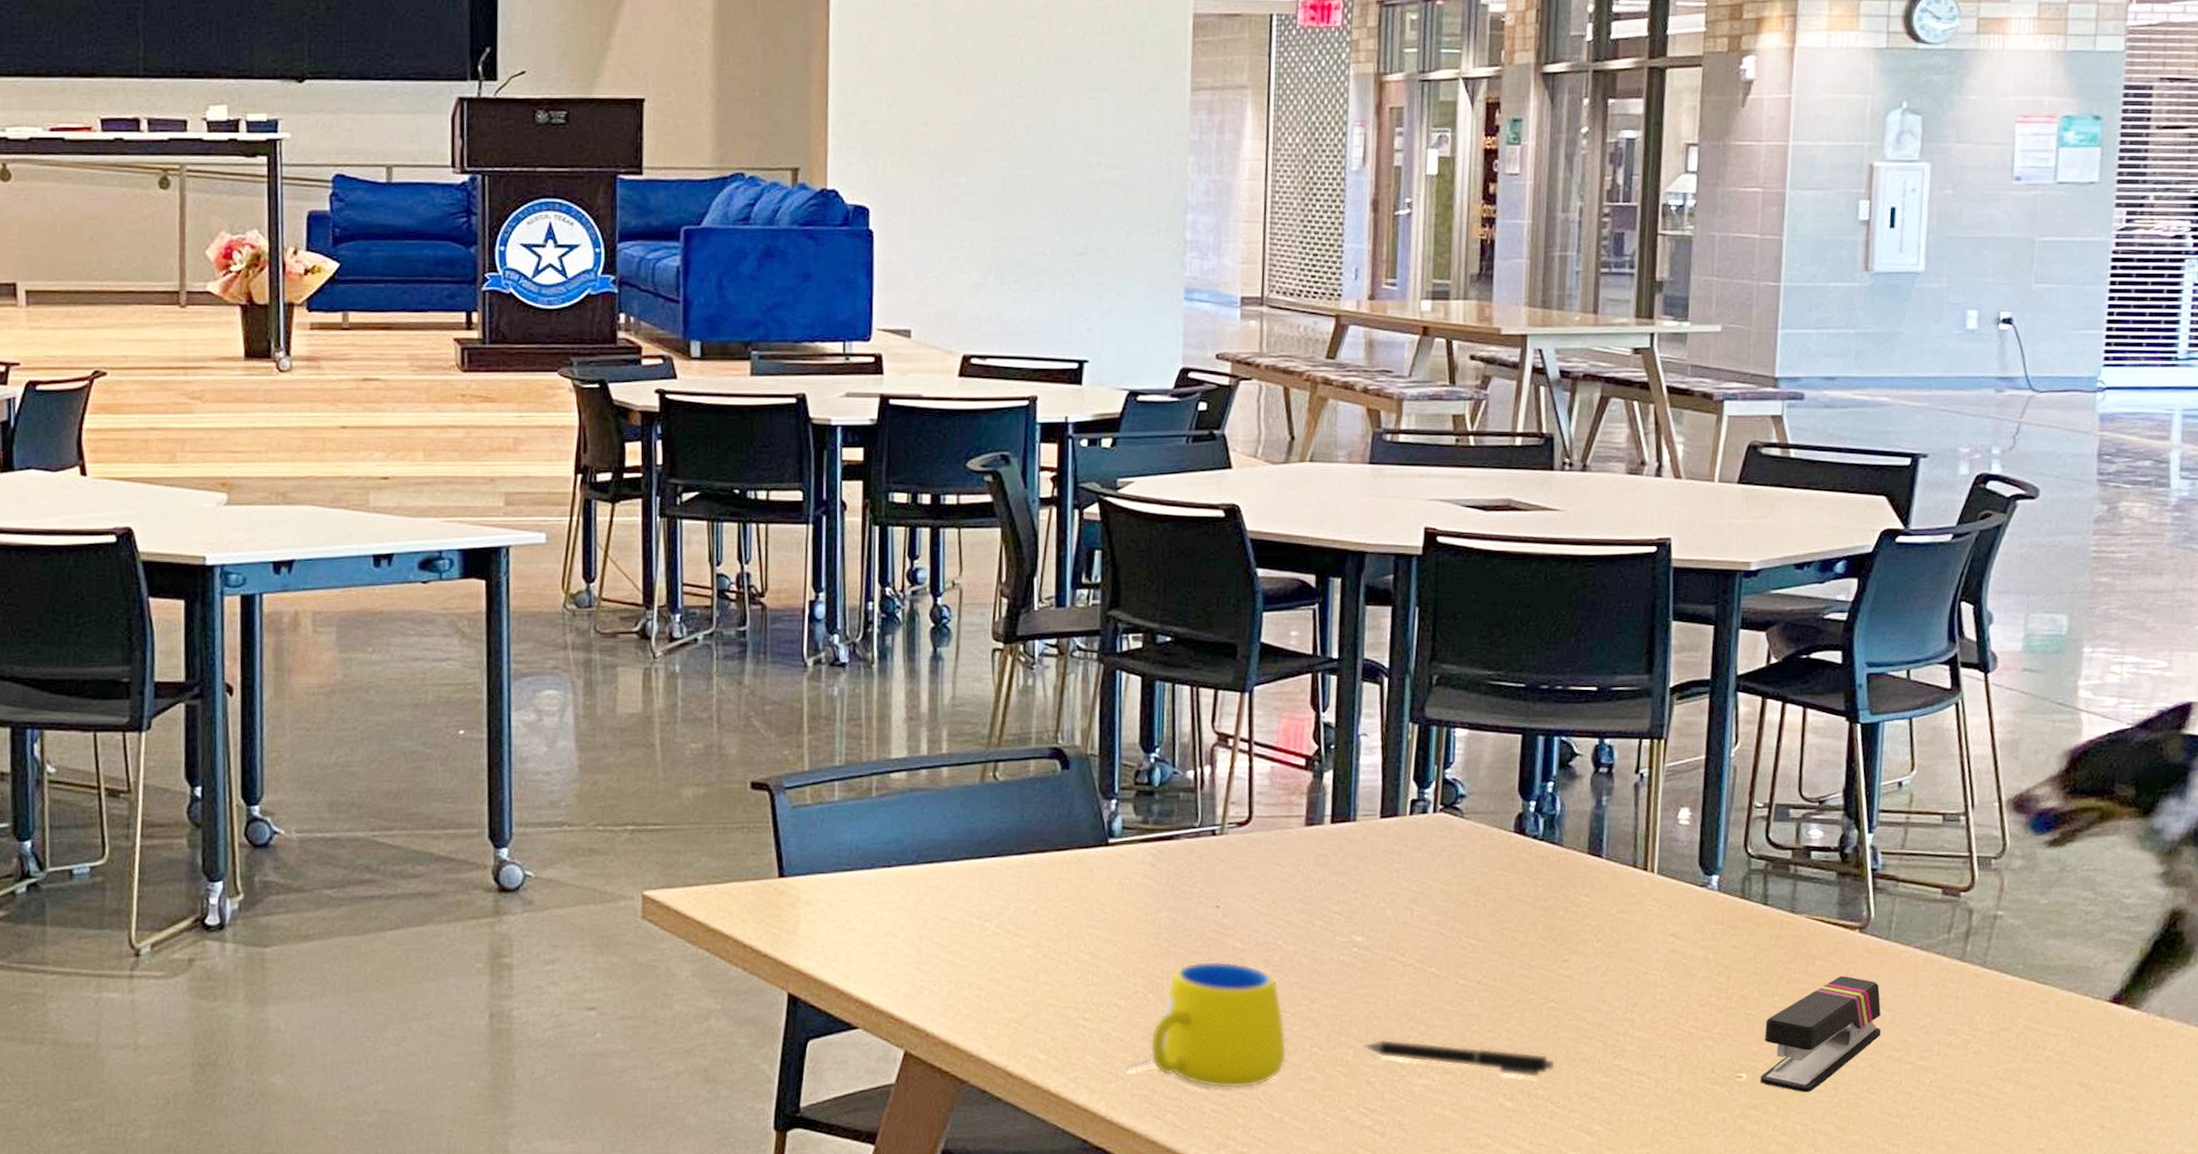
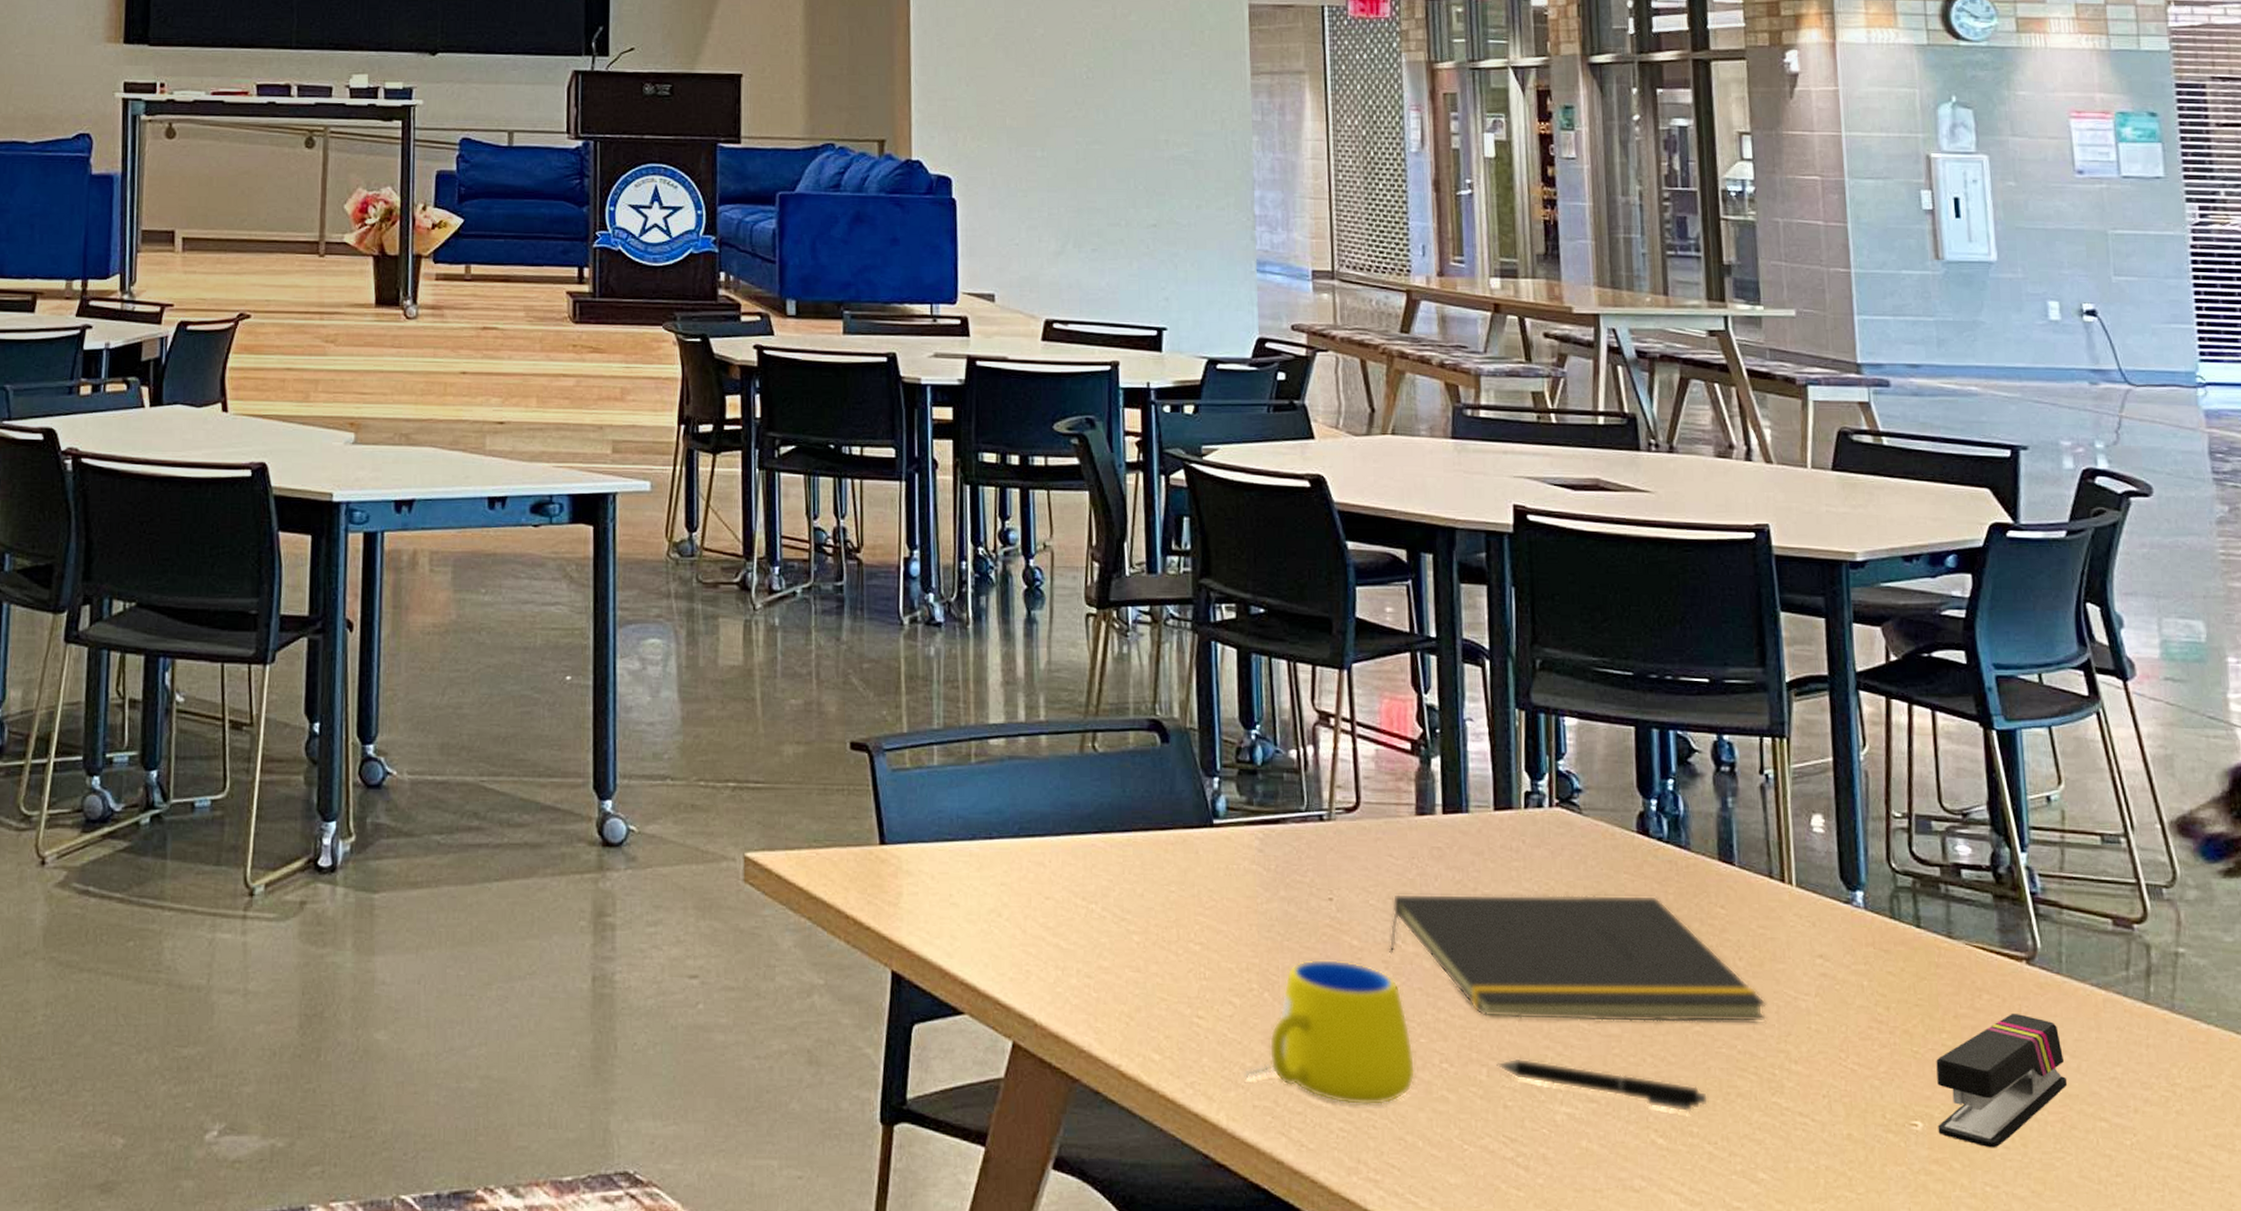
notepad: none [1269,888,1618,1005] -> present [1388,893,1767,1023]

